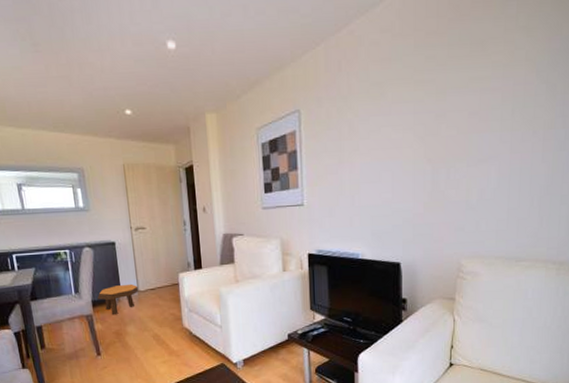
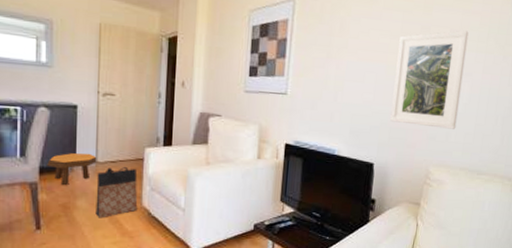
bag: none [140,292,180,341] -> present [95,166,138,218]
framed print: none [413,110,490,218] -> present [390,30,469,129]

